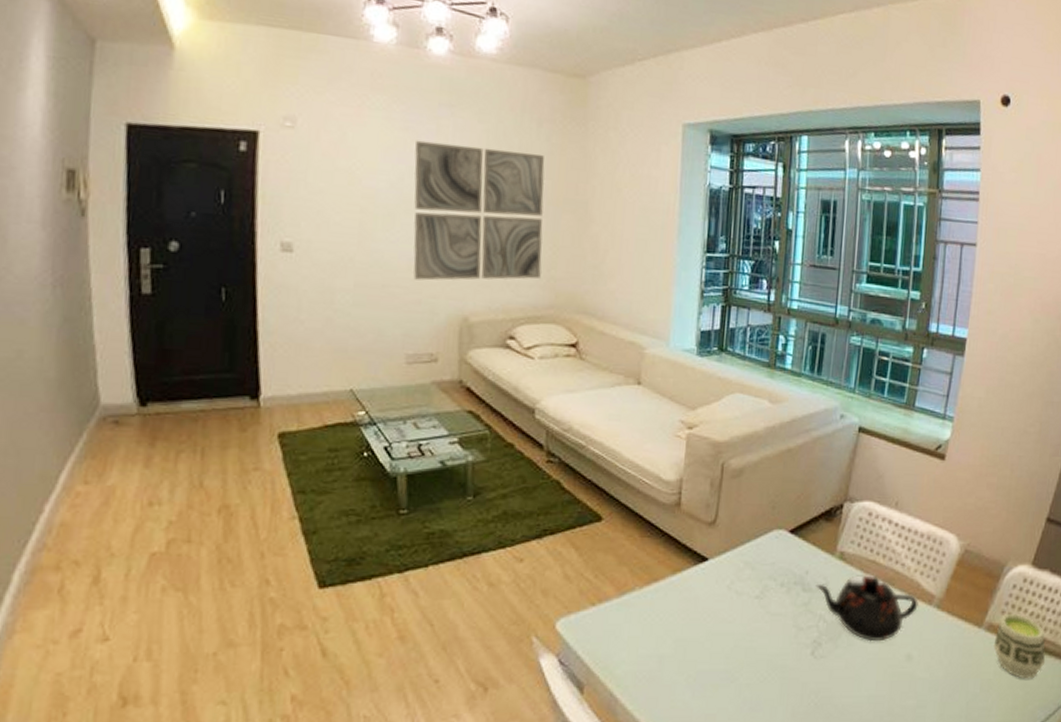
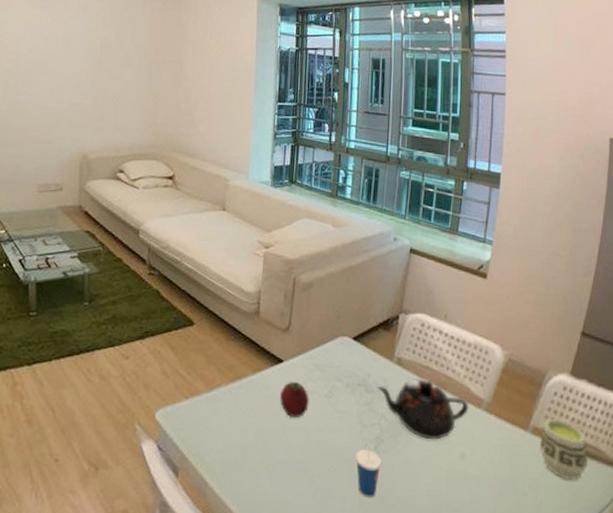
wall art: present [413,140,545,281] -> none [45,16,149,126]
fruit: none [703,583,738,623] -> present [280,382,309,418]
cup: none [789,650,819,707] -> present [356,445,382,498]

